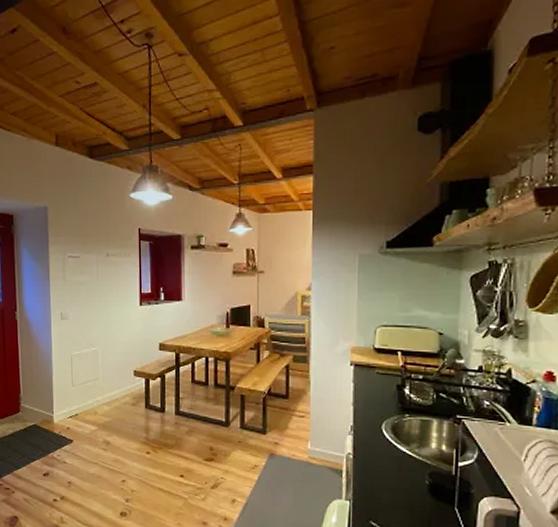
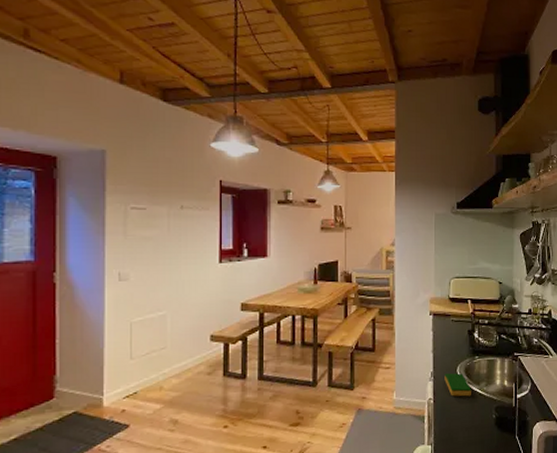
dish sponge: none [366,429,399,457] -> present [444,373,471,397]

